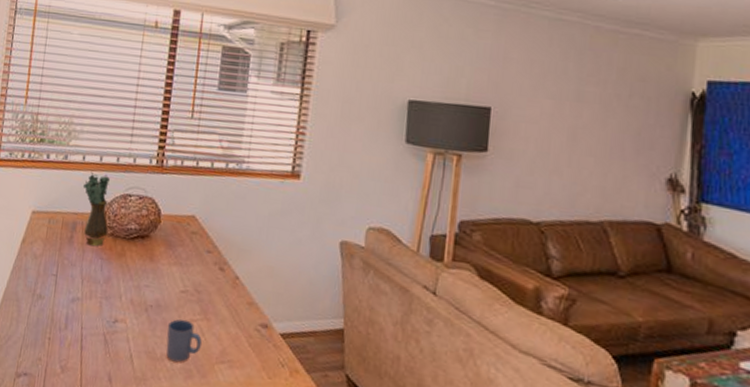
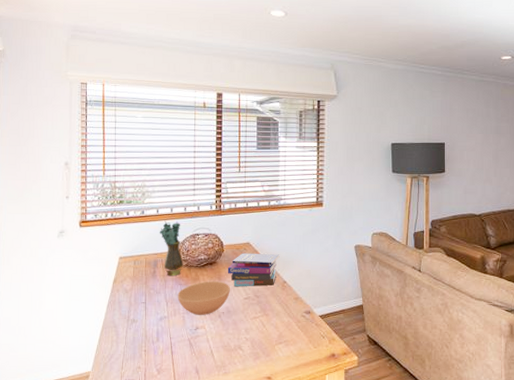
bowl: none [96,259,164,306] -> present [177,281,230,315]
books: none [162,228,234,280] -> present [227,253,280,287]
mug: present [166,319,202,363] -> none [237,318,264,350]

